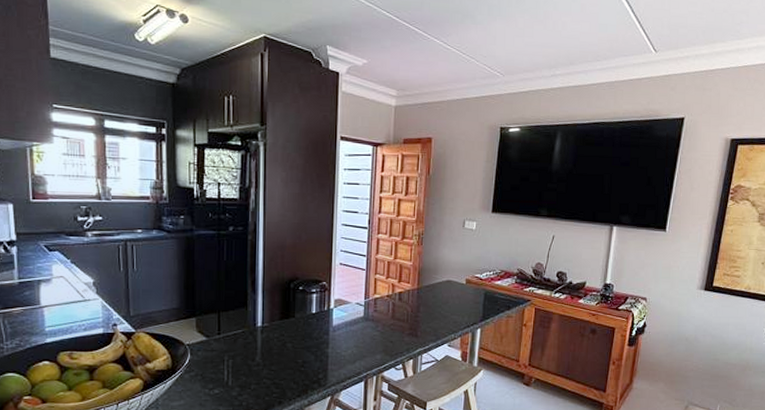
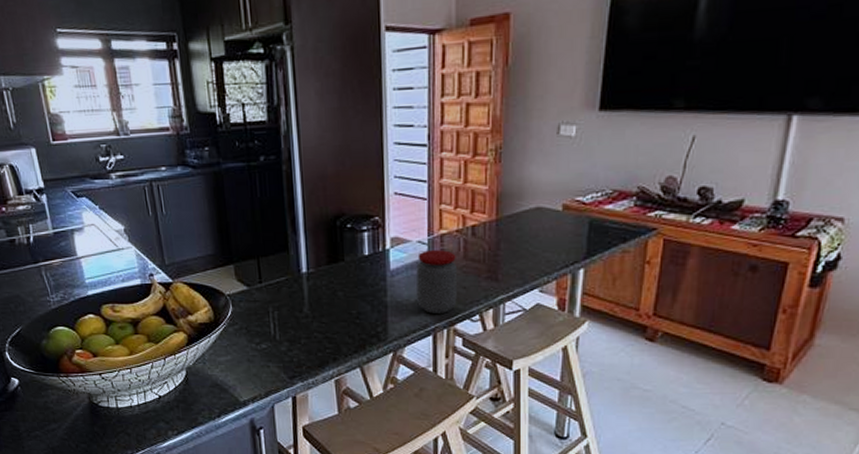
jar: none [353,311,387,363] -> present [416,250,458,313]

